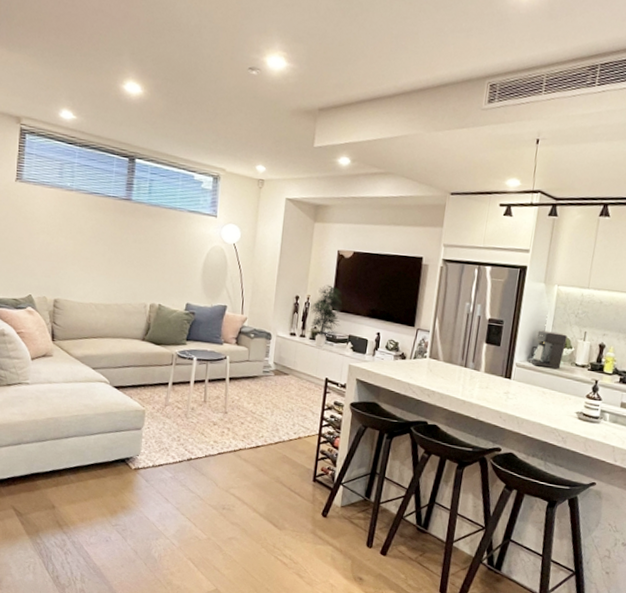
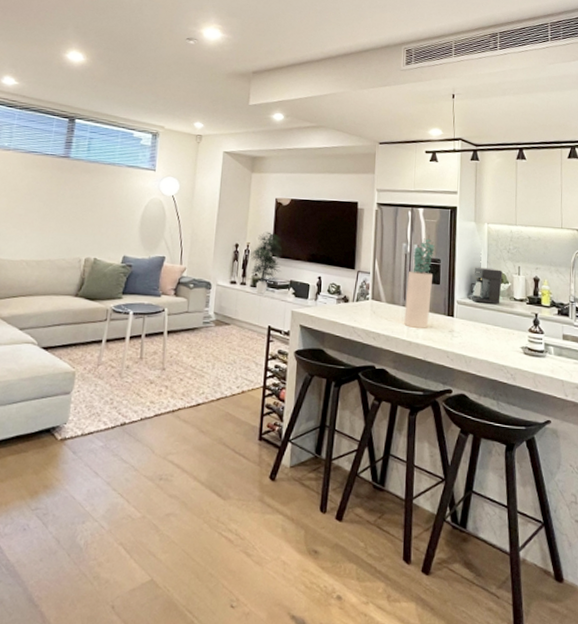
vase: none [460,295,499,390] -> present [404,235,435,329]

